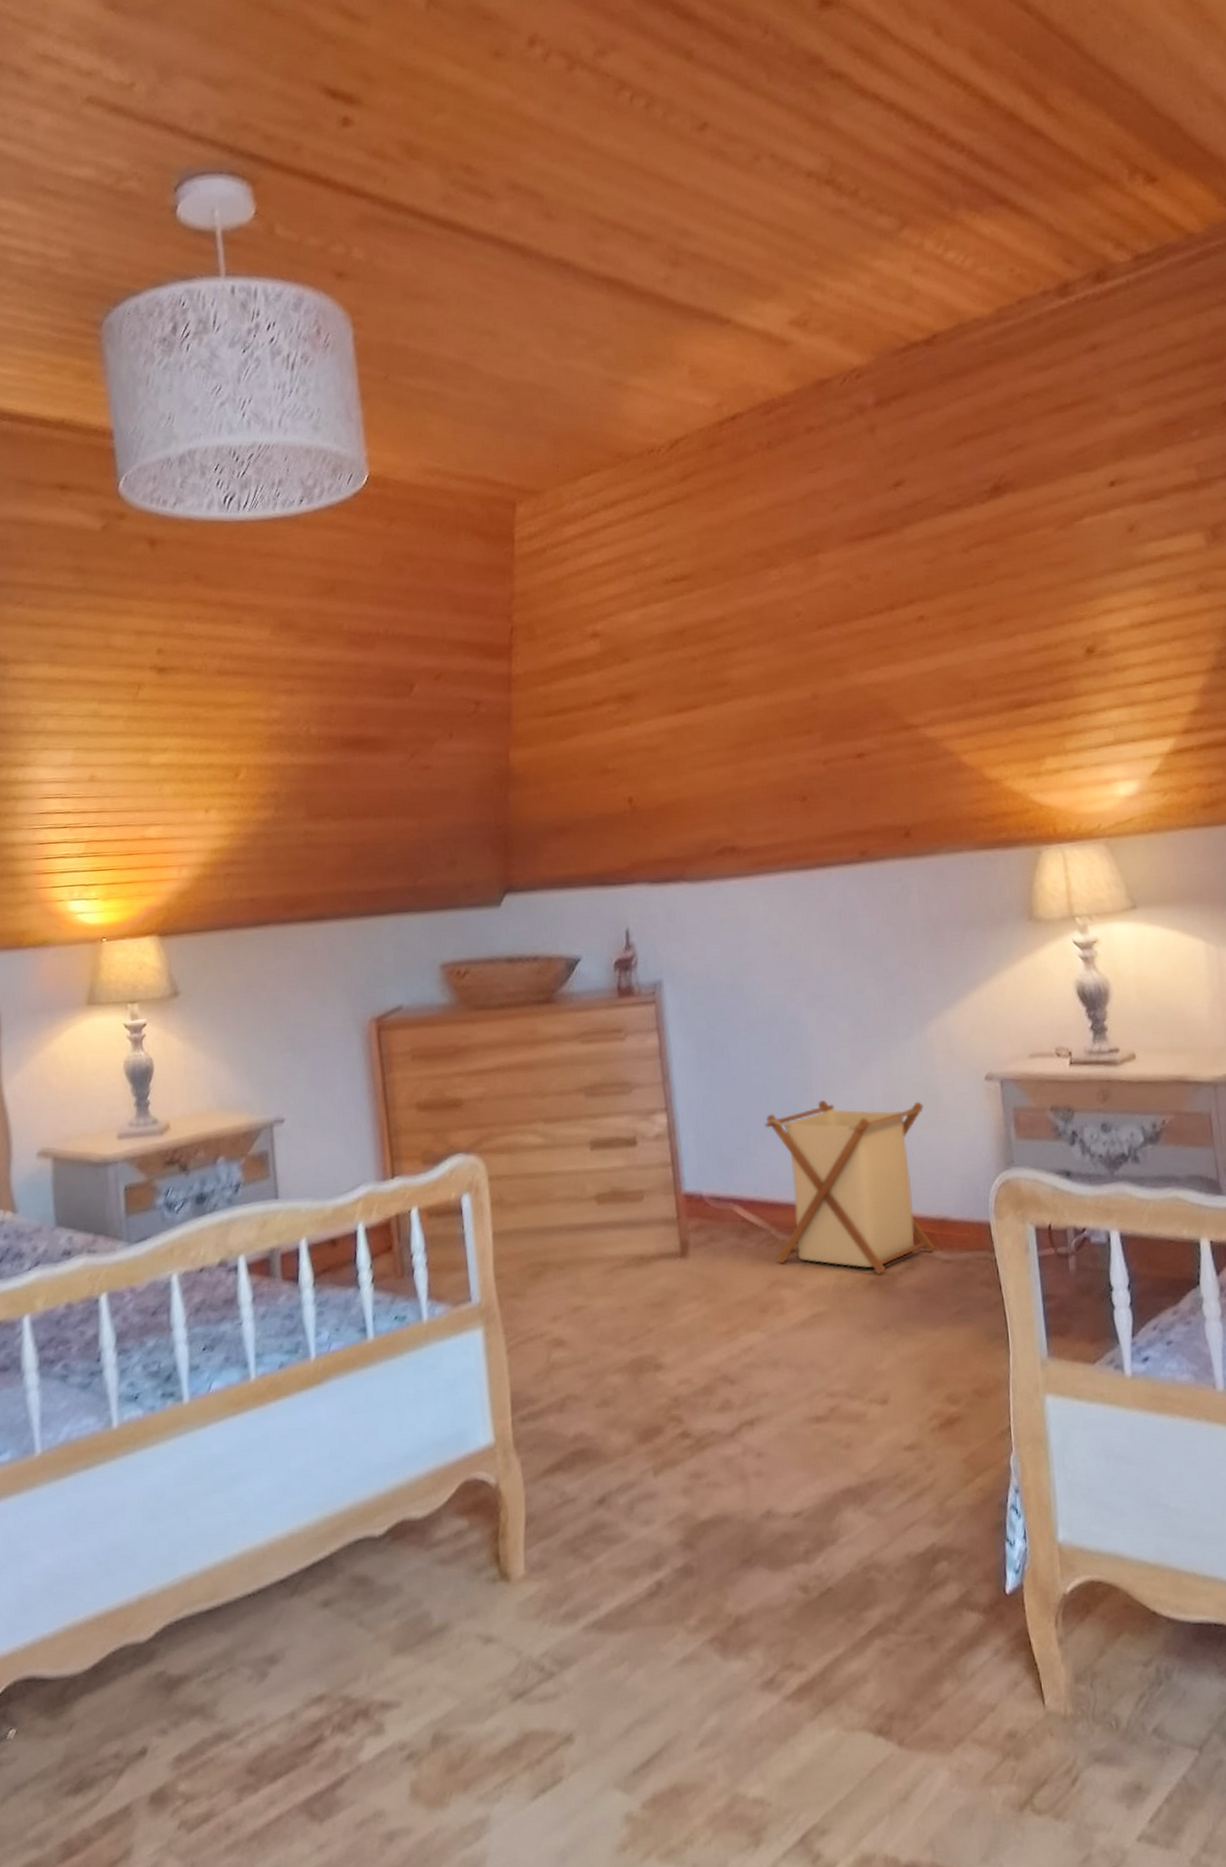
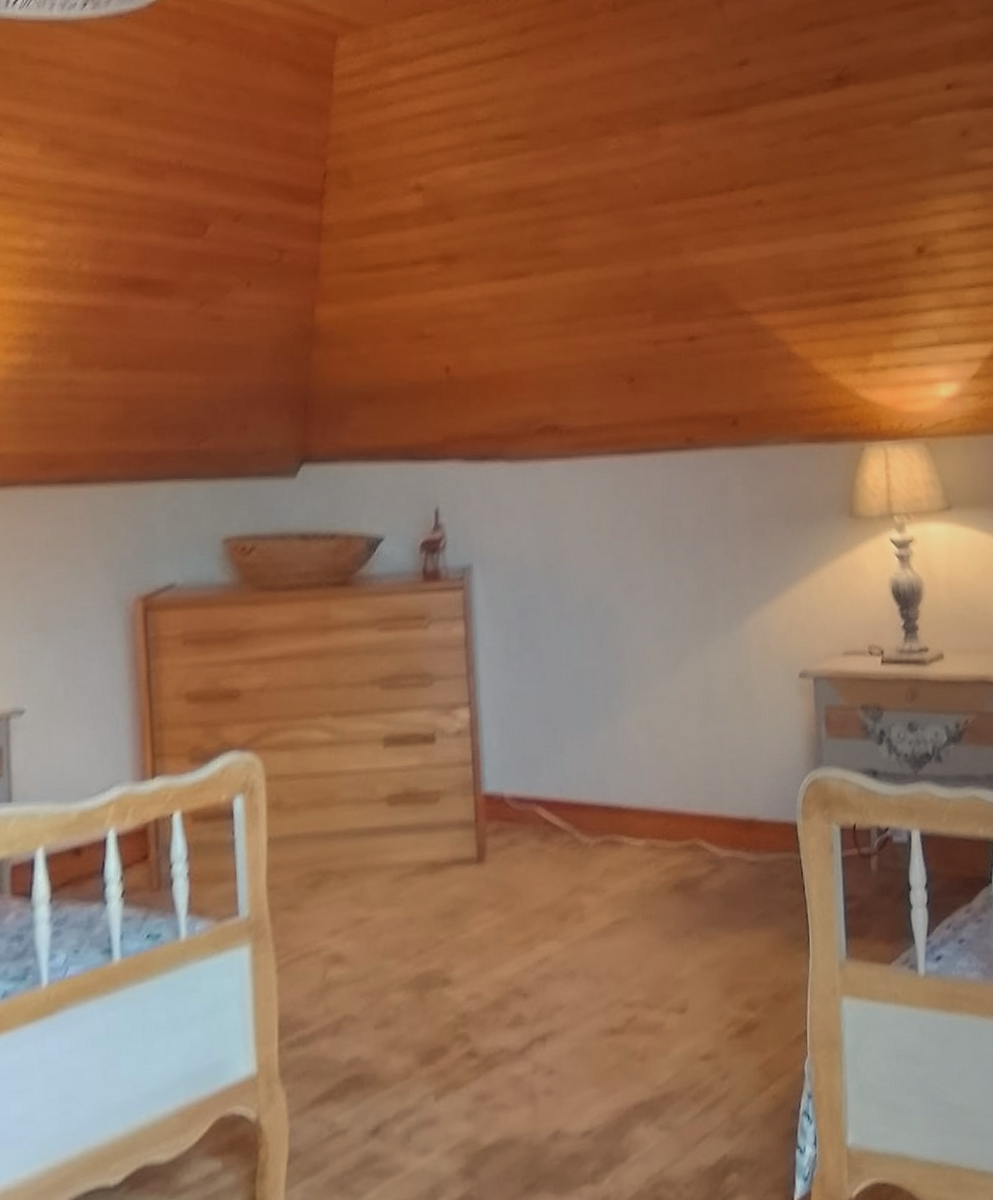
laundry basket: present [765,1100,936,1275] -> none [574,696,742,879]

